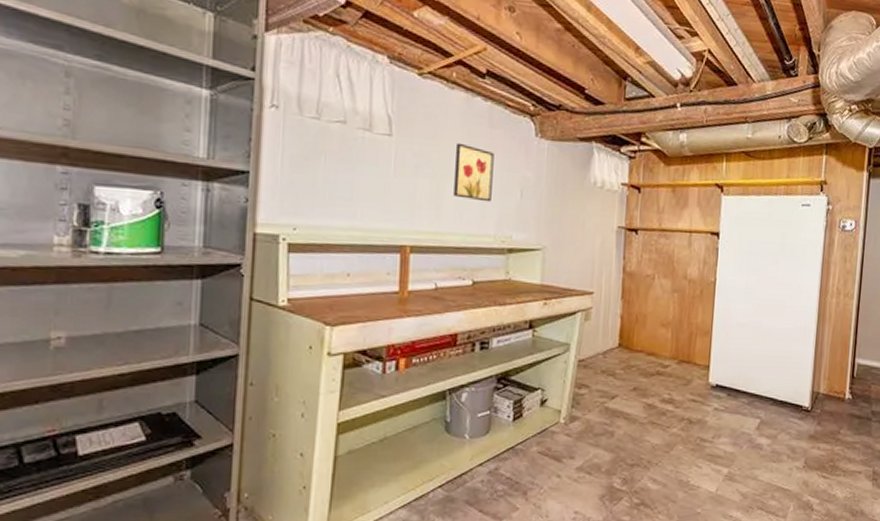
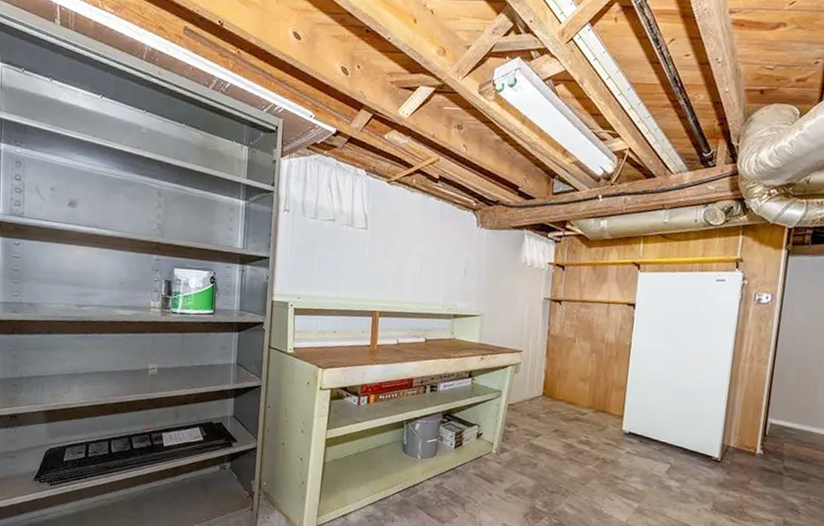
wall art: present [454,142,494,202] -> none [412,233,444,279]

